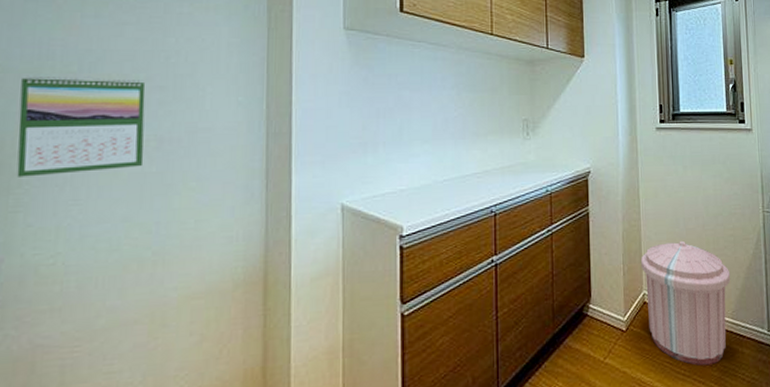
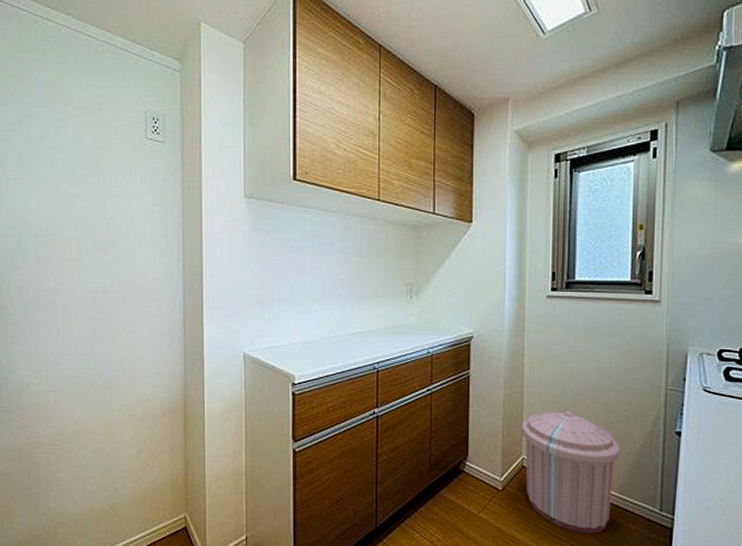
calendar: present [16,75,146,177] -> none [10,238,94,317]

